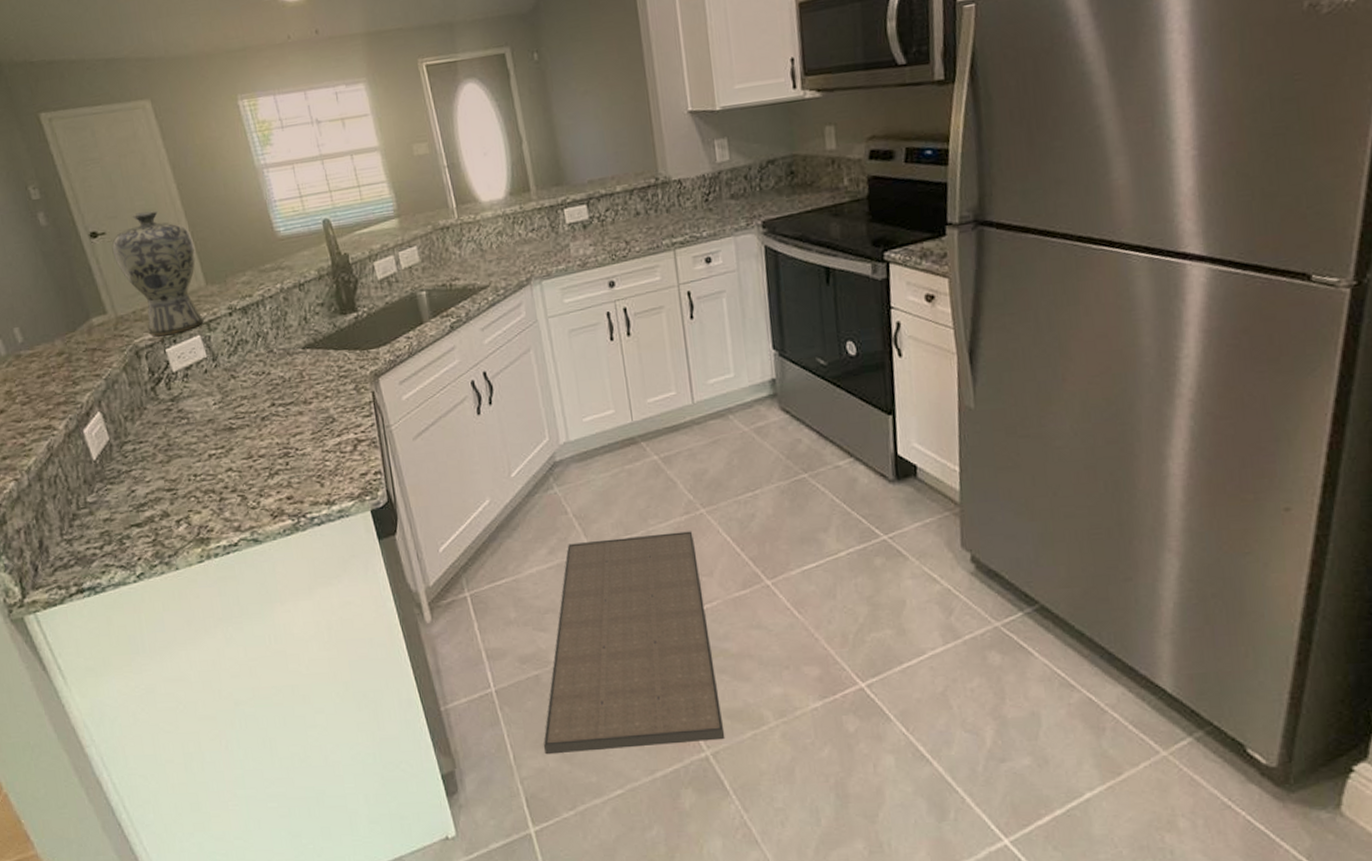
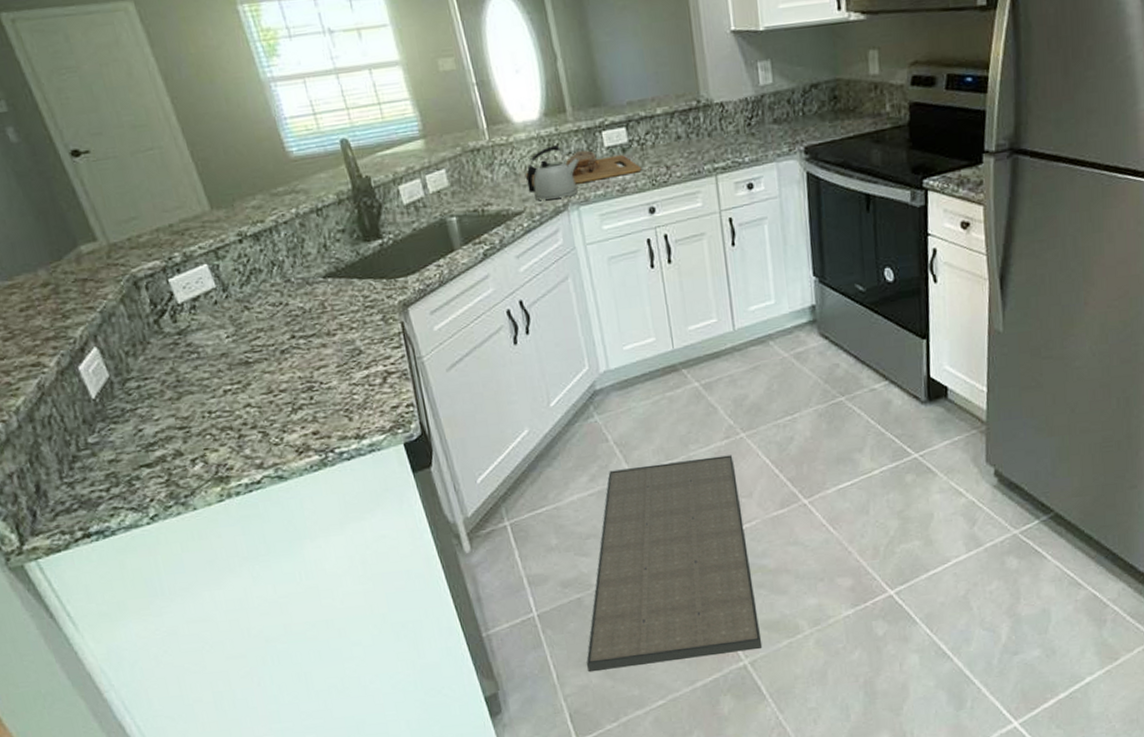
vase: present [111,210,204,338] -> none [98,127,211,267]
cutting board: none [490,227,602,262] -> present [524,150,642,186]
kettle: none [492,222,542,275] -> present [526,145,580,201]

